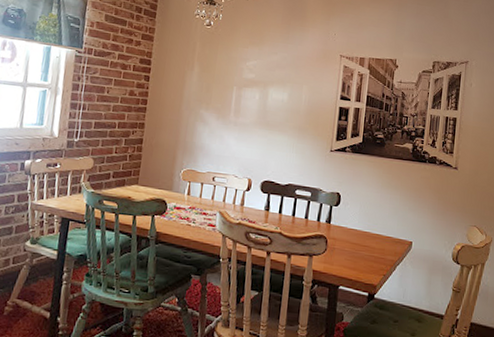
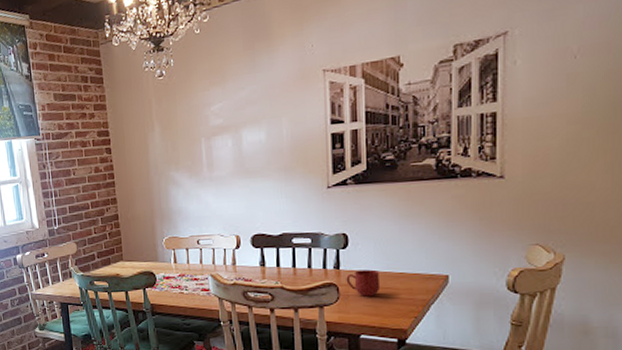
mug: none [334,227,362,252] -> present [346,269,381,297]

